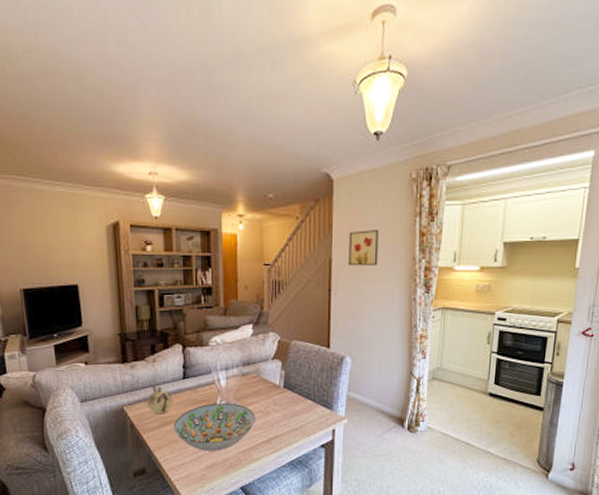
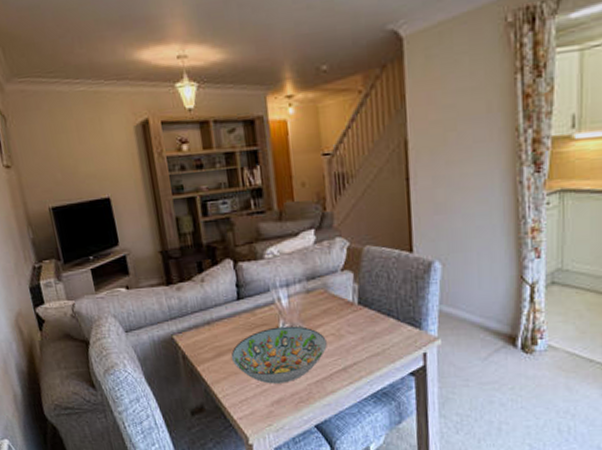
teapot: present [146,385,173,415] -> none [198,309,228,343]
wall art: present [348,230,379,266] -> none [427,96,469,147]

